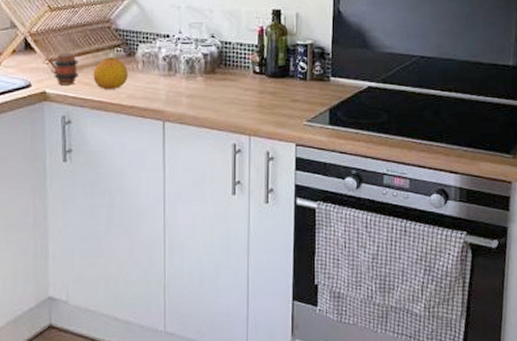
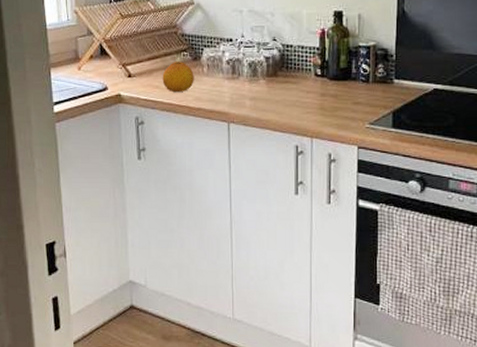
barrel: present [53,52,79,85] -> none [126,57,149,88]

